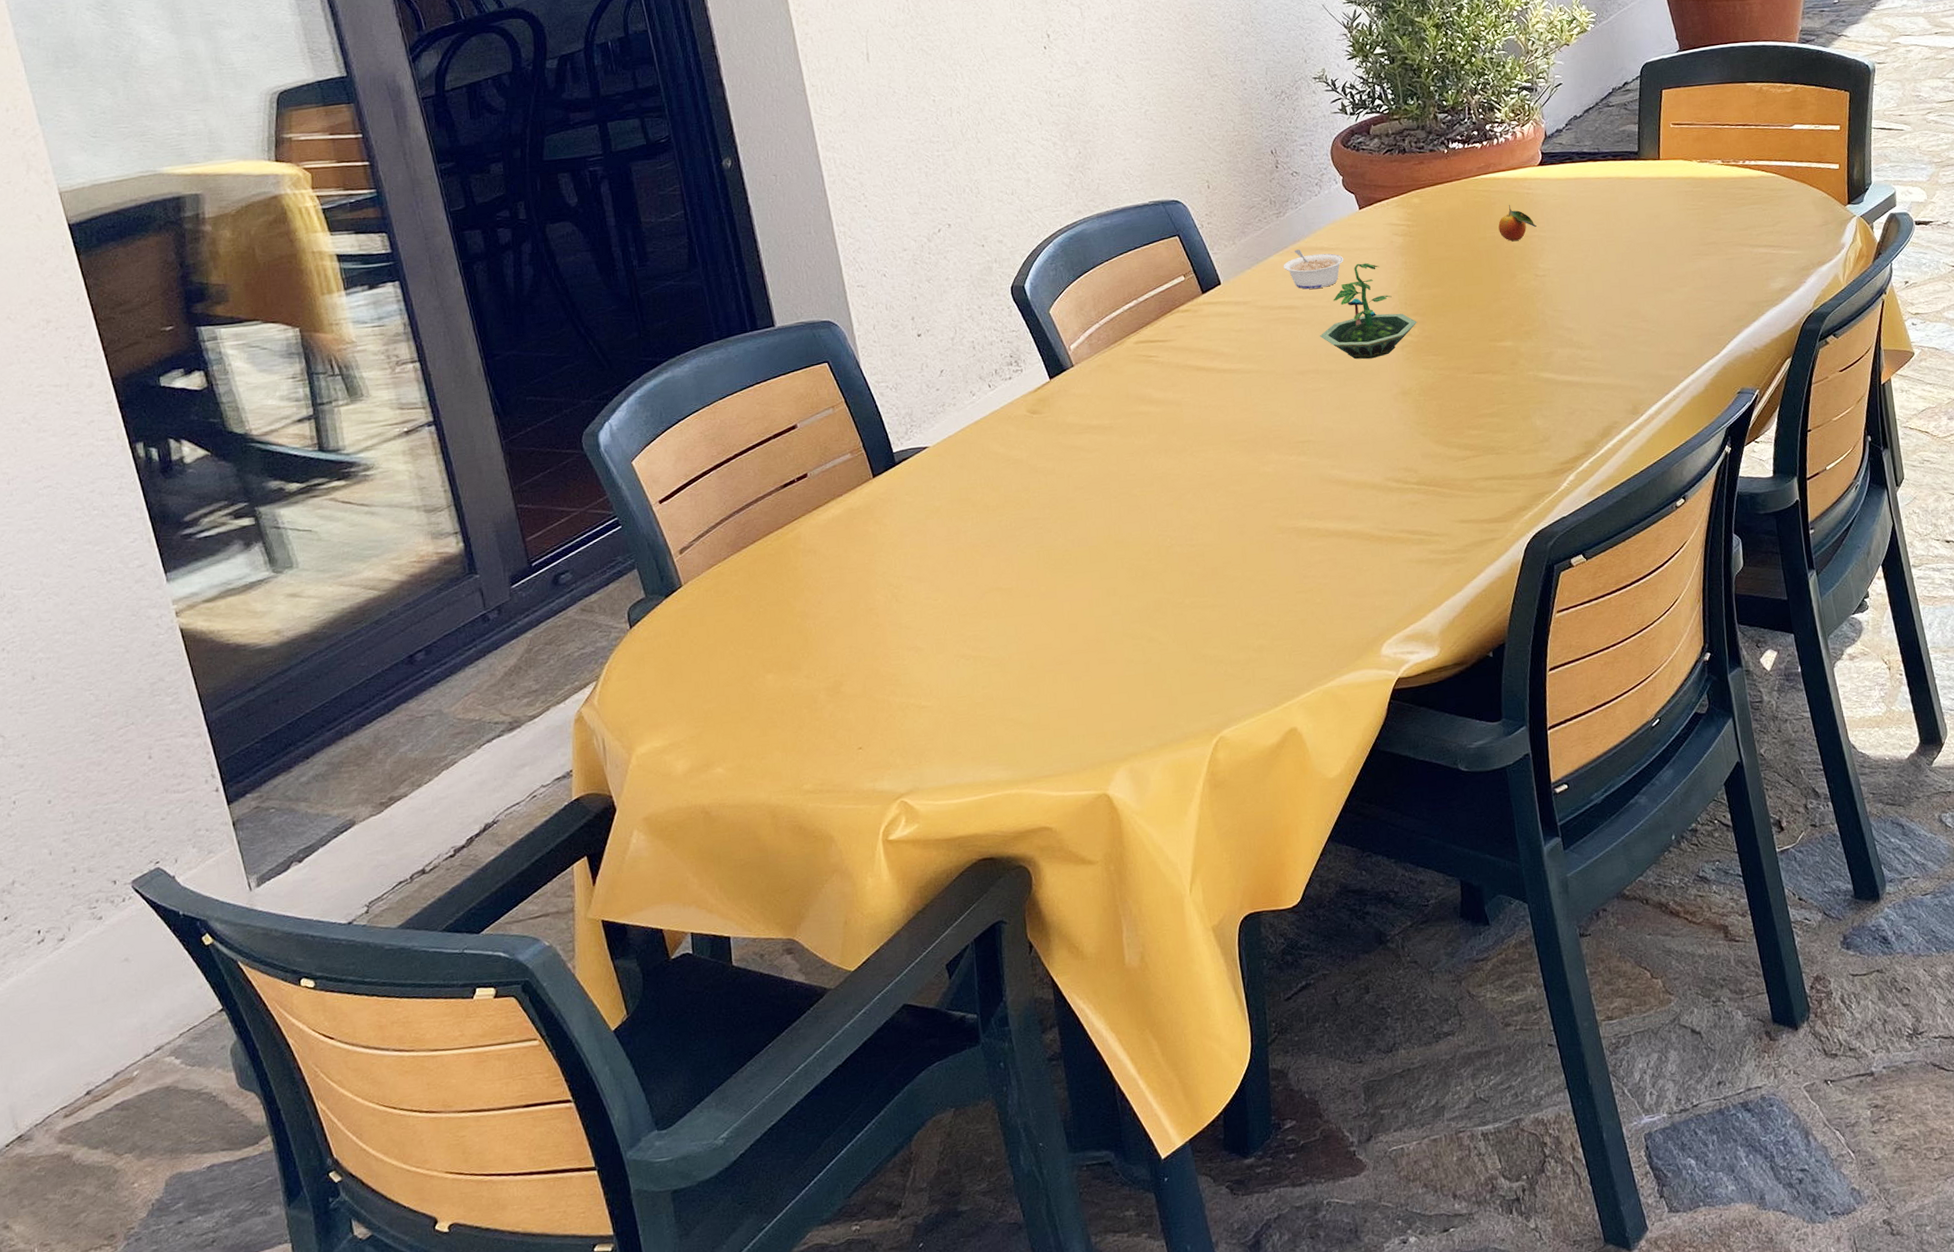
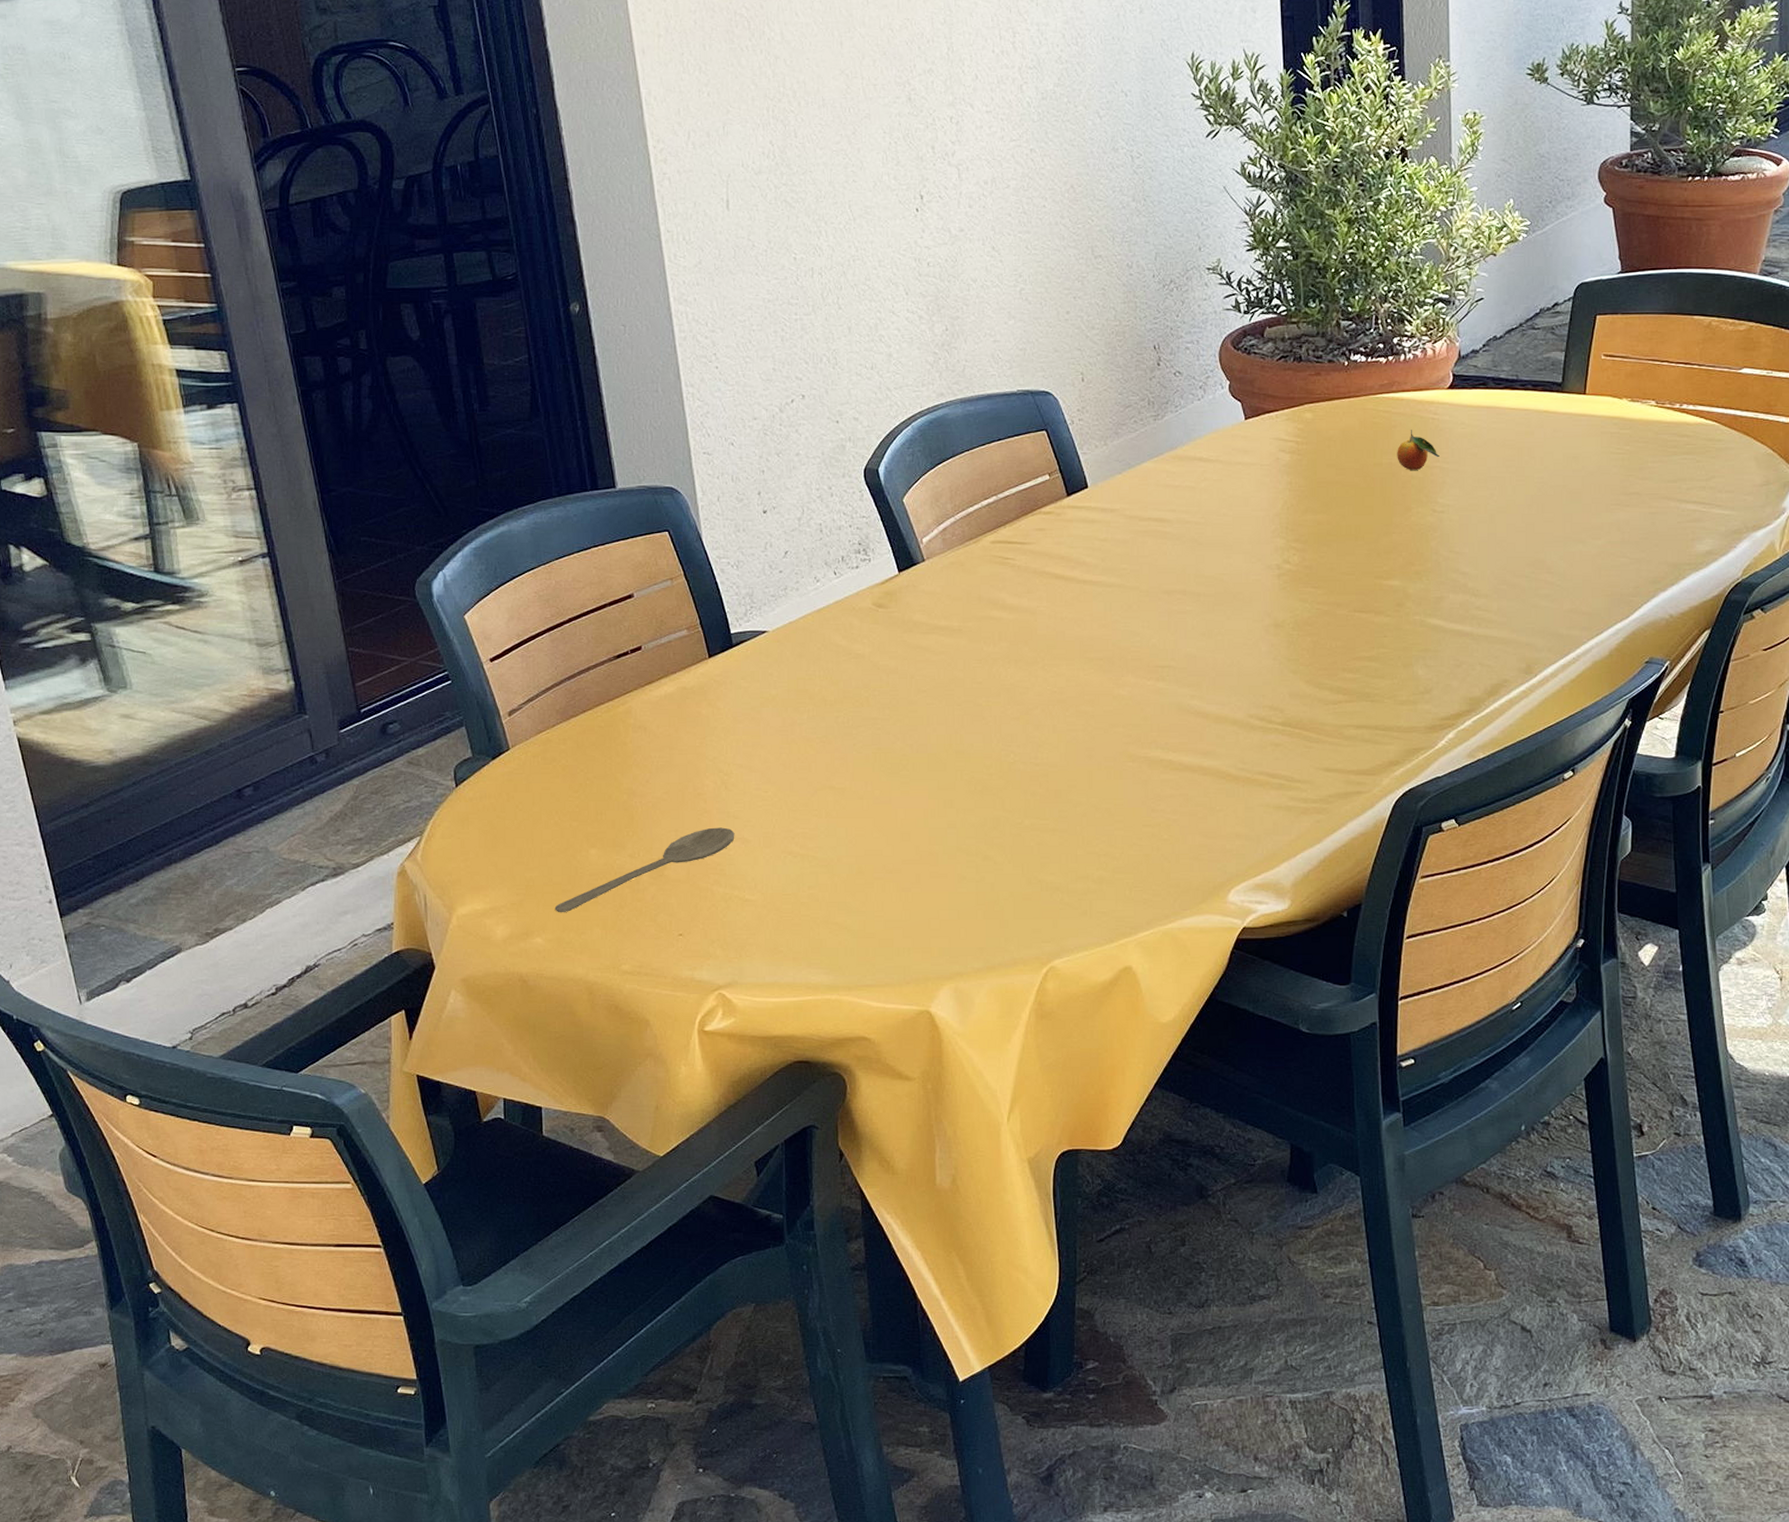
wooden spoon: none [734,638,908,741] -> present [554,827,735,913]
legume: present [1283,249,1344,290] -> none [1157,457,1224,502]
terrarium: present [1320,262,1417,360] -> none [1190,479,1297,585]

